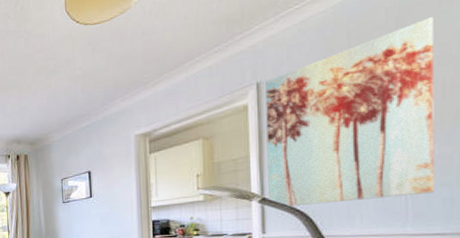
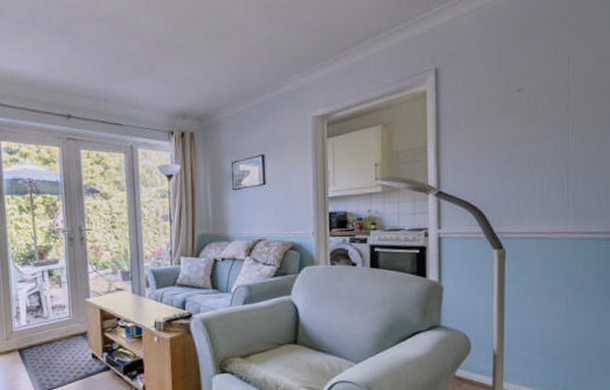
wall art: present [265,17,435,206] -> none [443,16,594,201]

